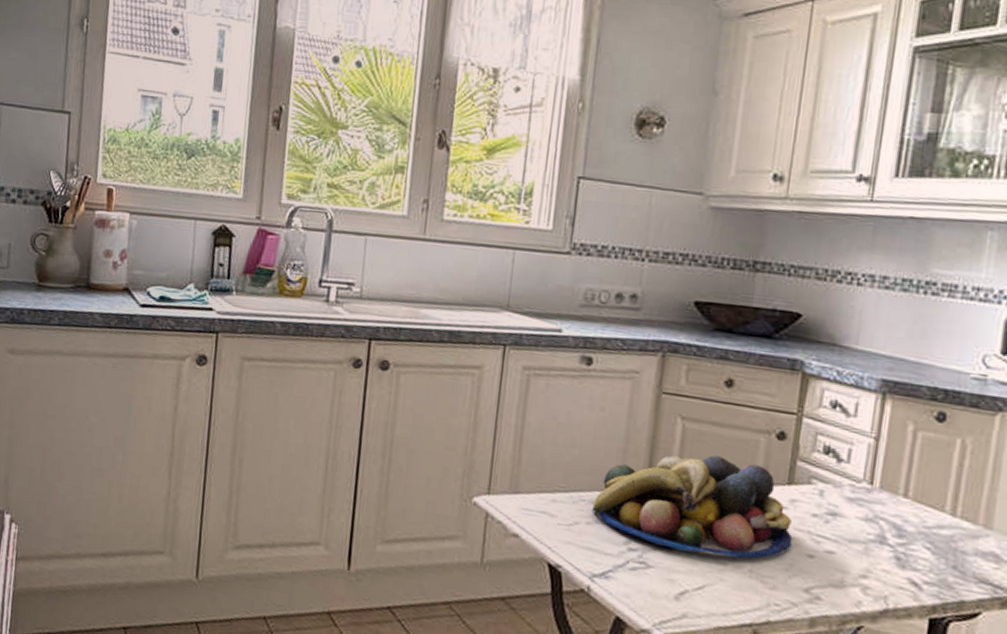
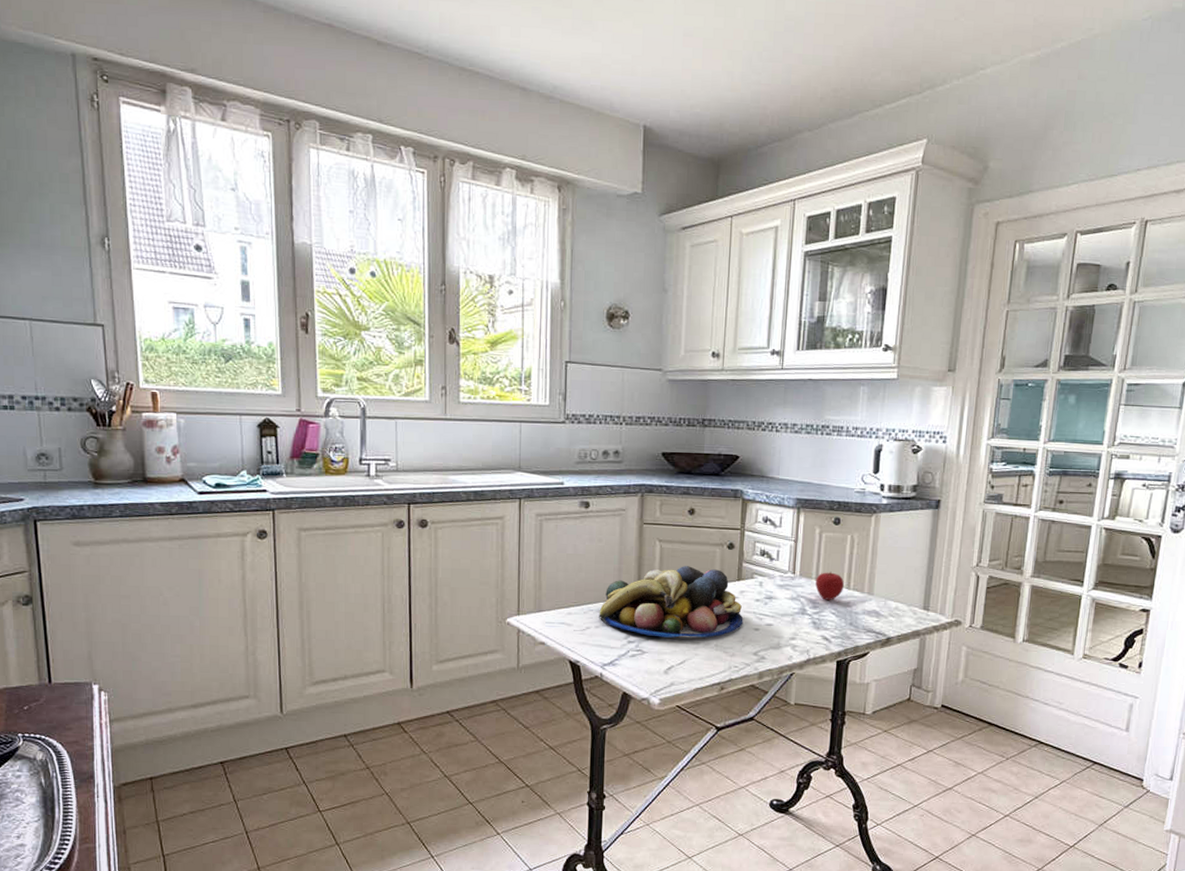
apple: none [903,487,947,530] -> present [815,571,844,601]

